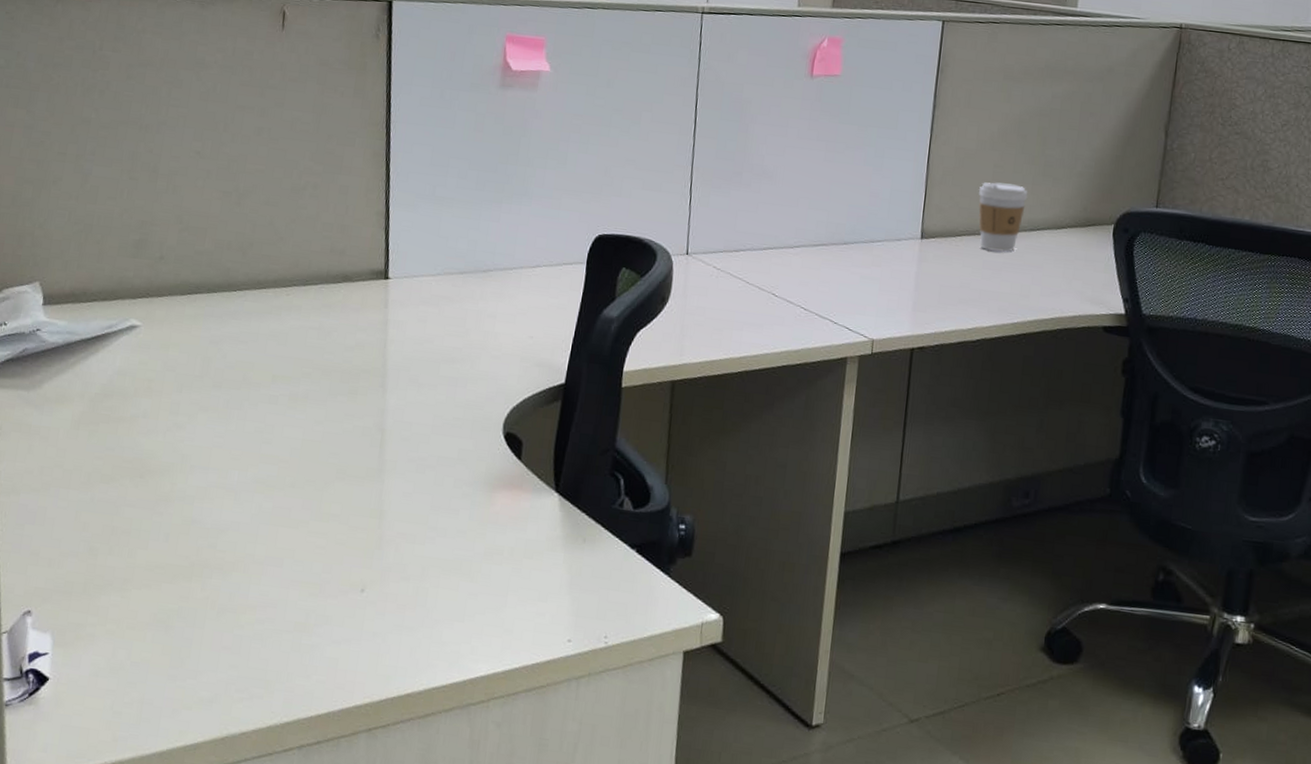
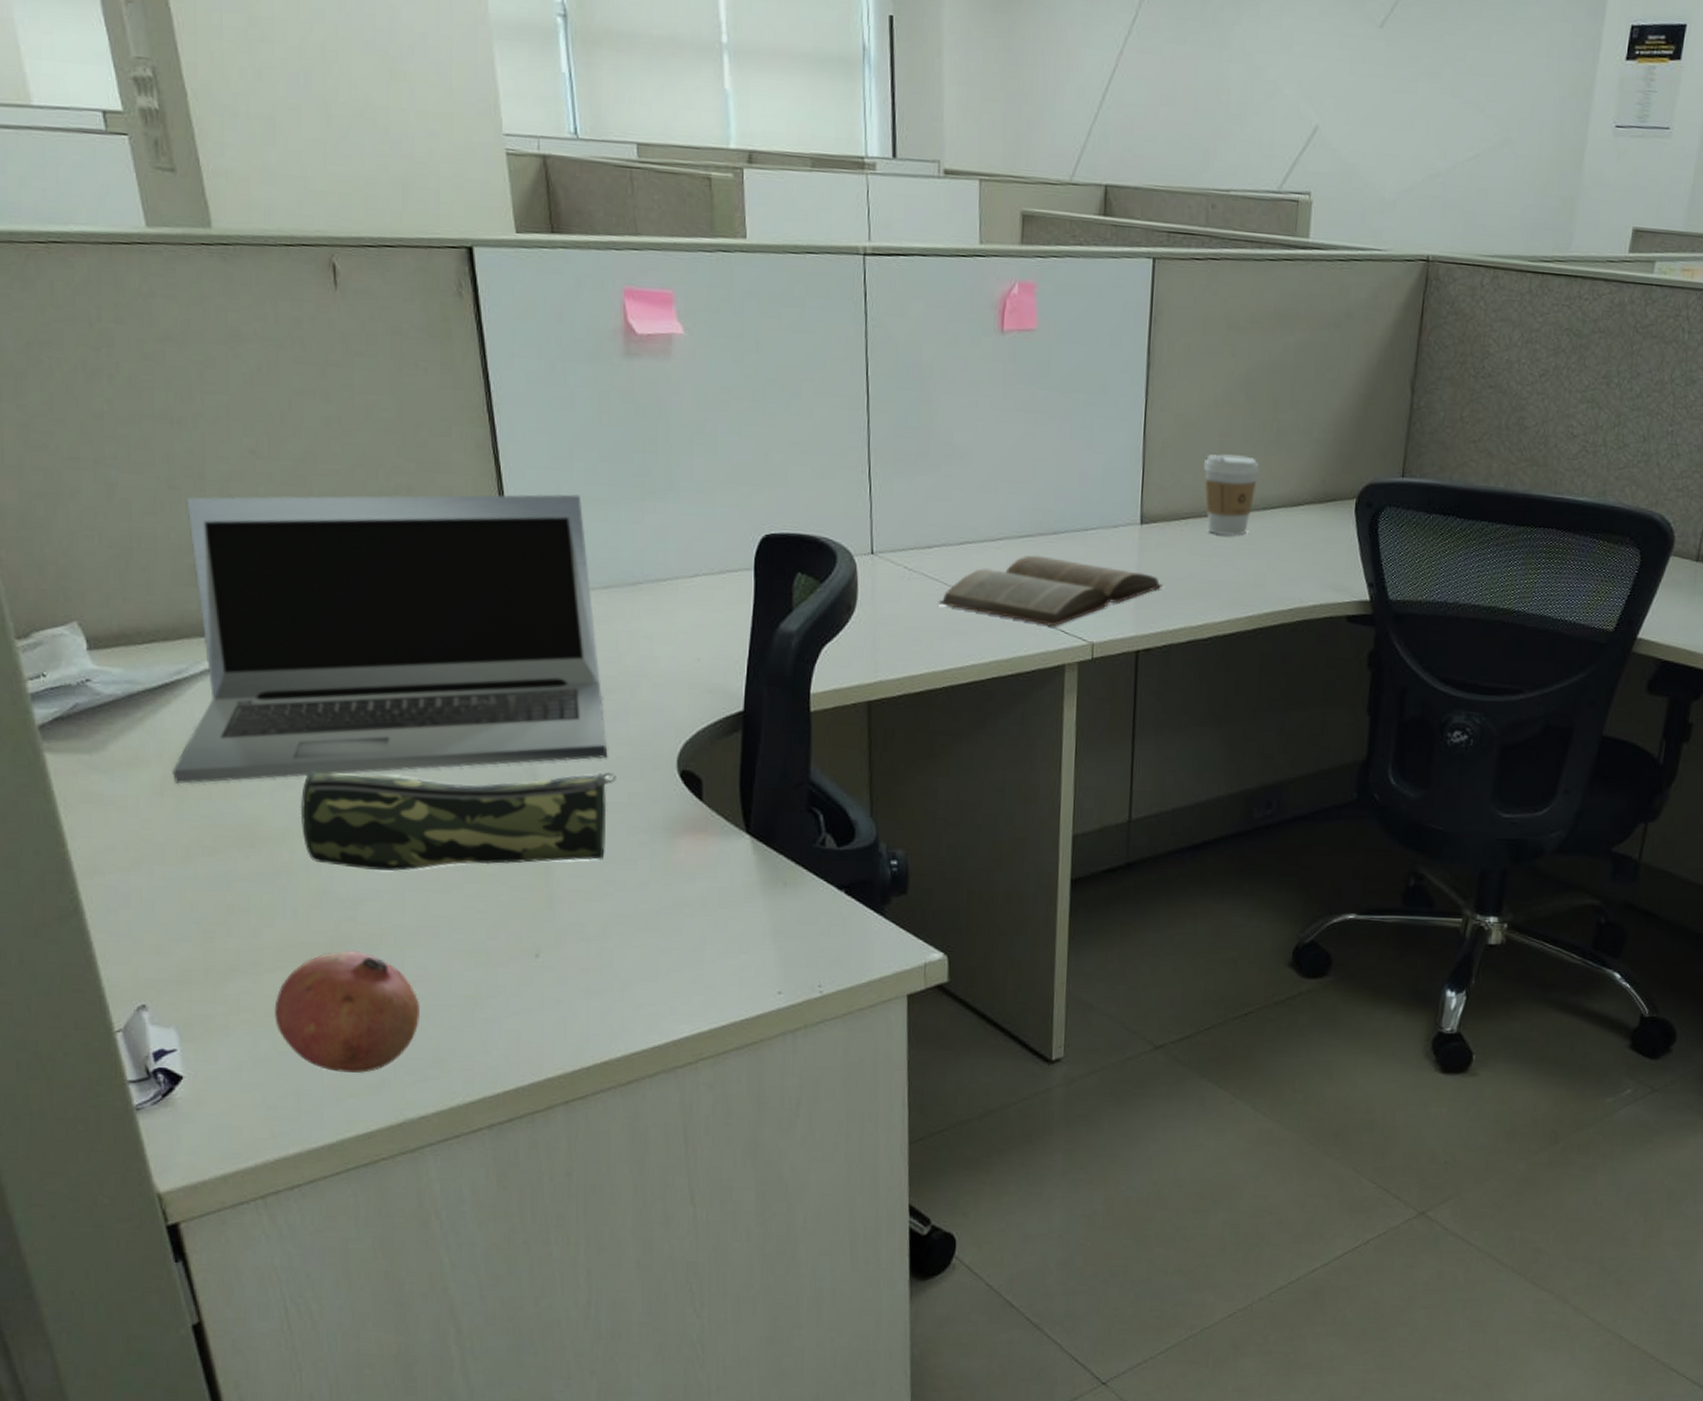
laptop: none [89,186,451,421] -> present [172,494,608,784]
pomegranate: none [134,574,257,688] -> present [274,950,421,1073]
pencil case: none [184,415,451,508] -> present [300,770,616,871]
book: none [741,261,939,324] -> present [939,555,1164,627]

